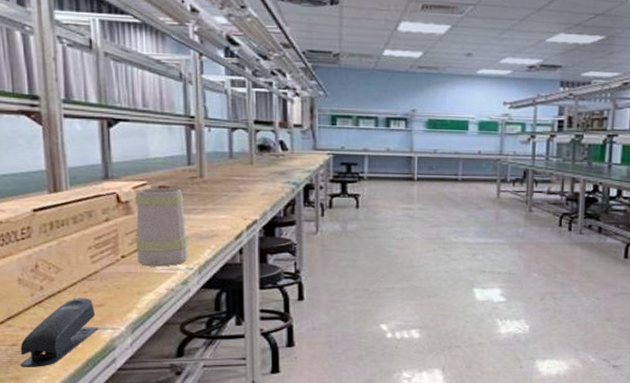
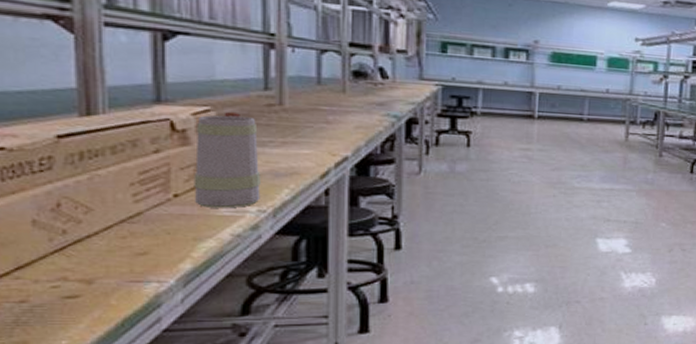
stapler: present [20,297,98,367] -> none [30,243,139,329]

